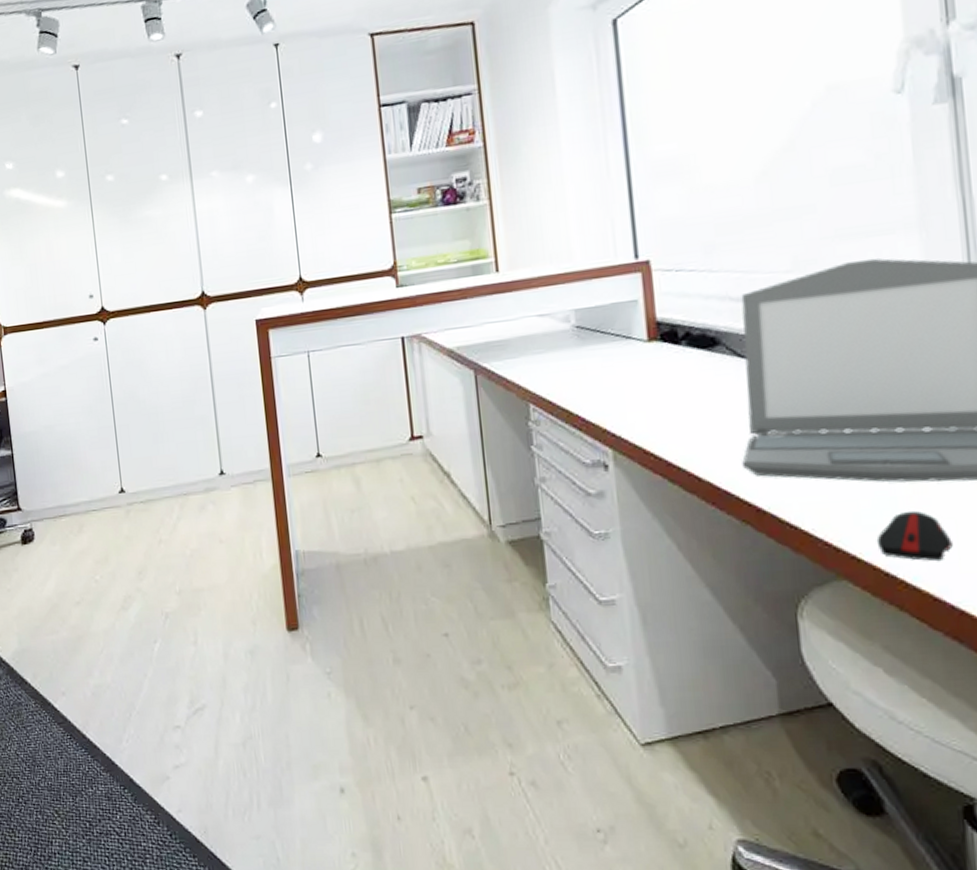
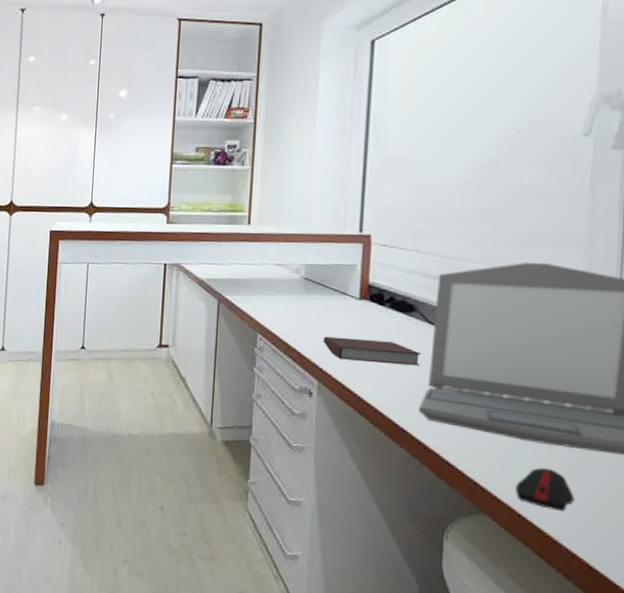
notebook: none [610,387,736,419] -> present [323,336,422,366]

